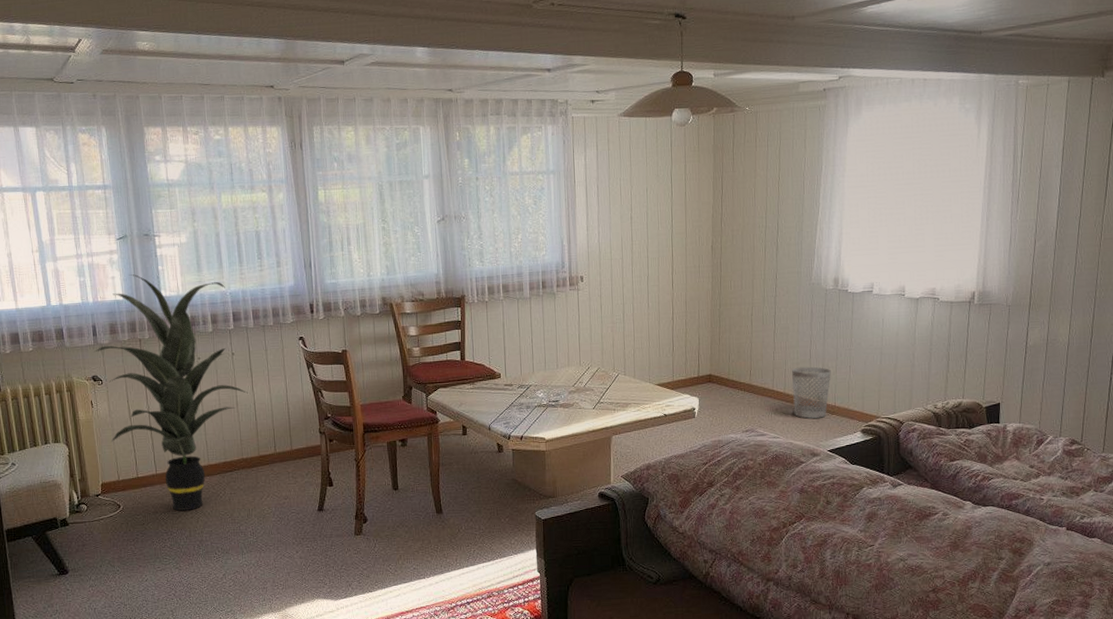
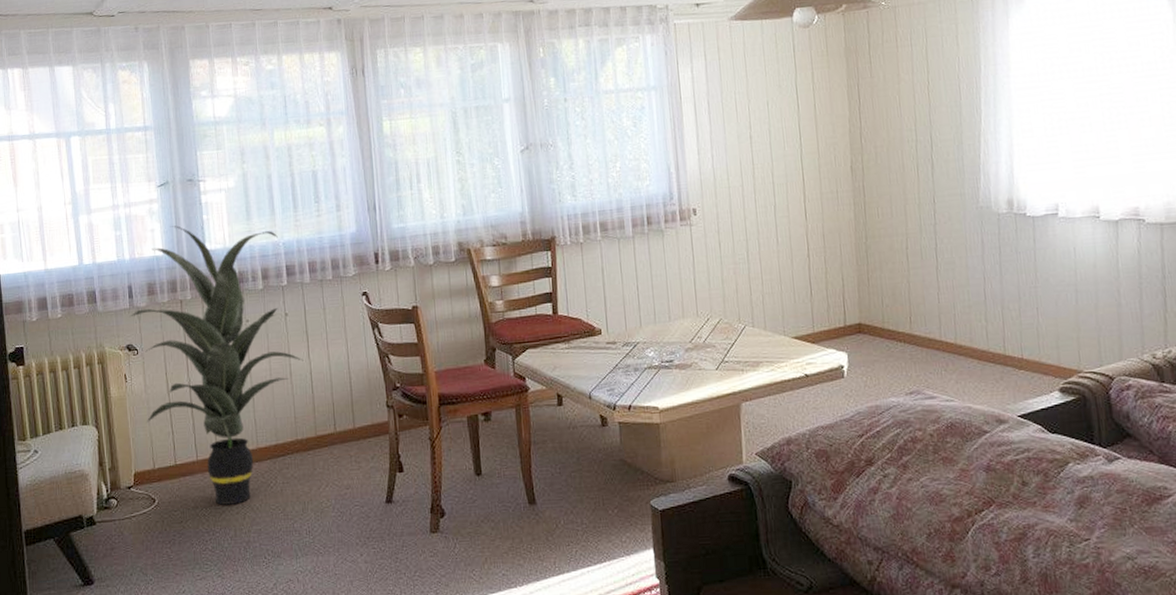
wastebasket: present [792,366,831,419] -> none [963,309,1014,376]

